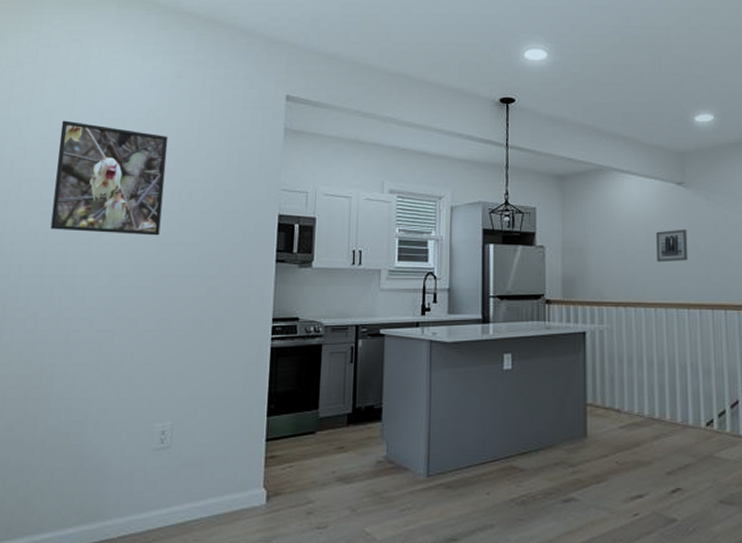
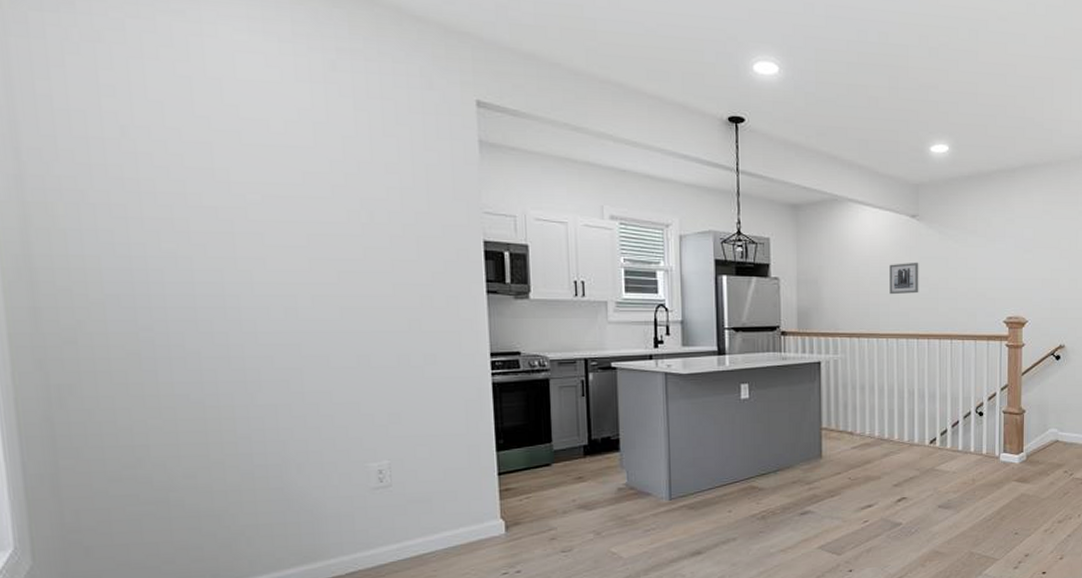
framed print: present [50,120,168,236] -> none [180,118,340,263]

